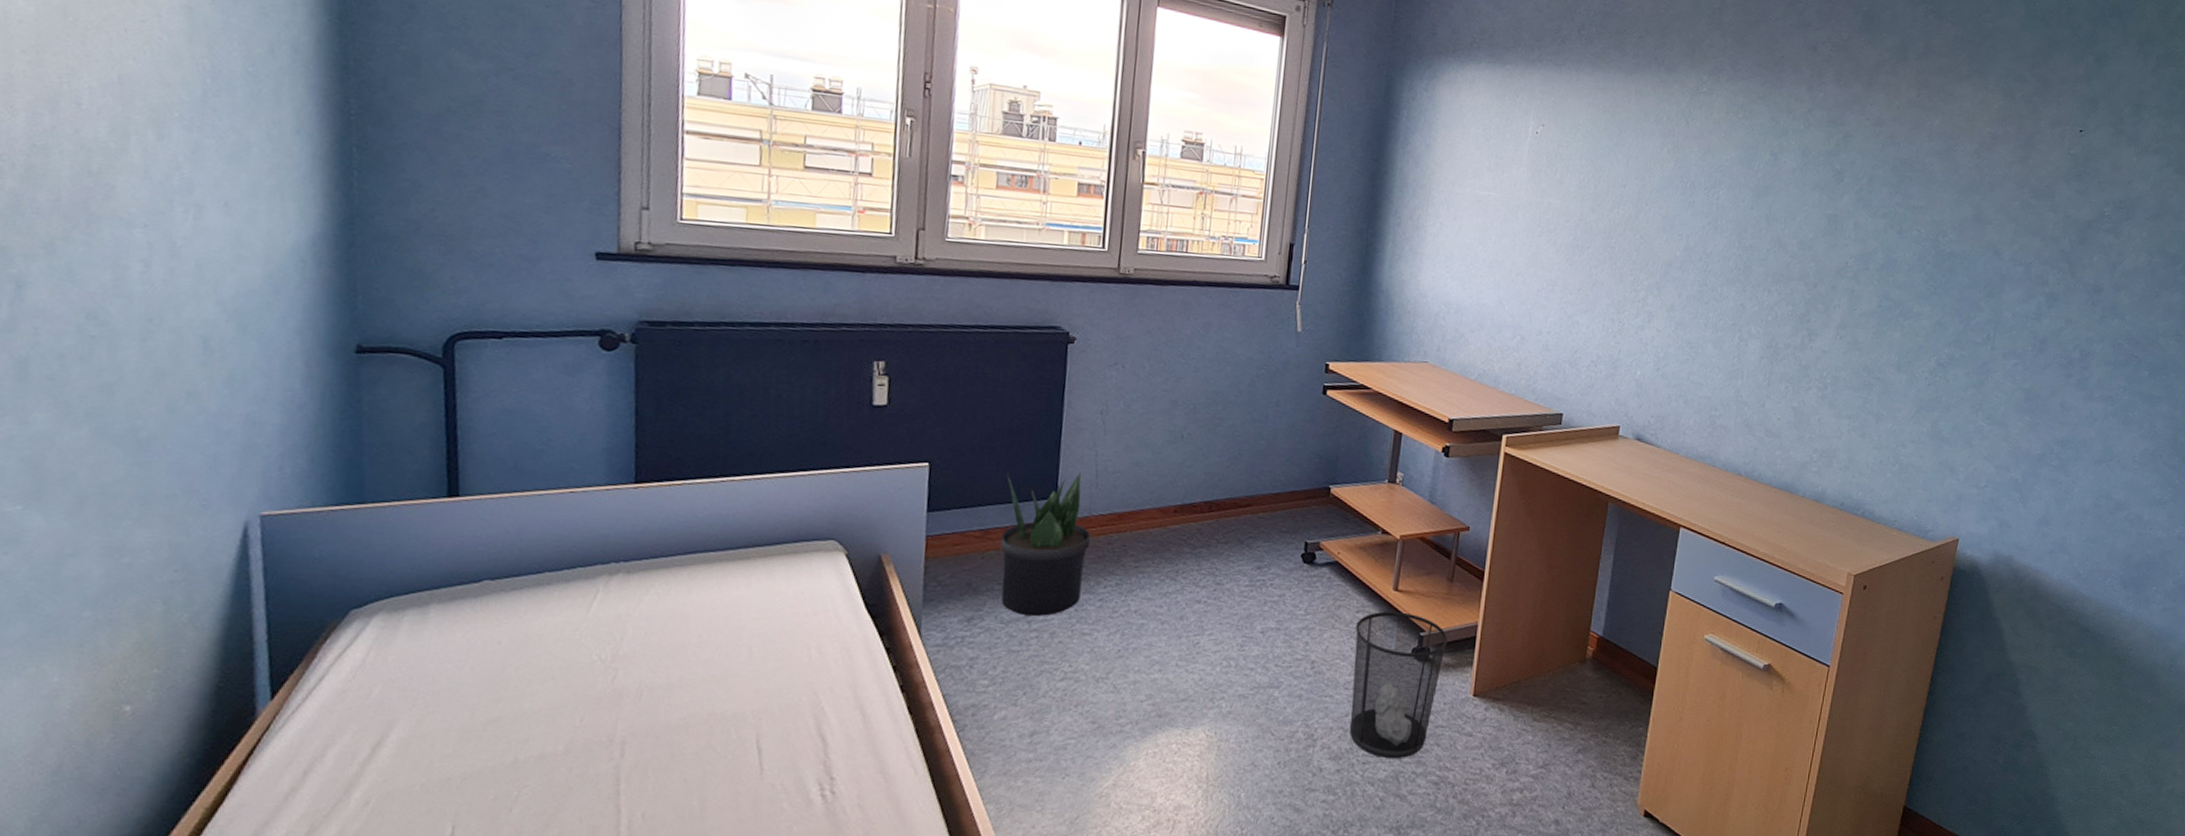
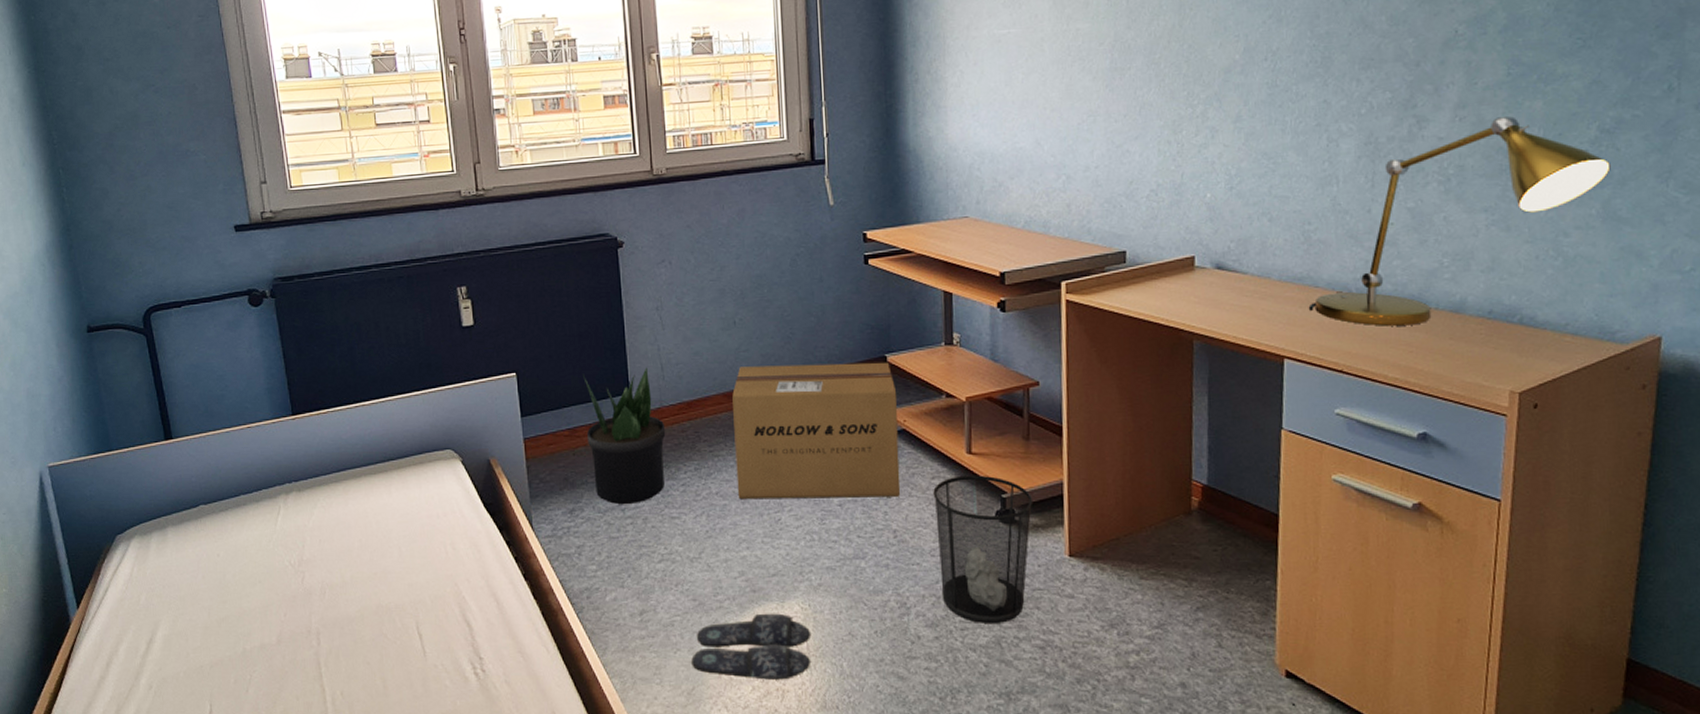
slippers: none [1080,739,1212,810] -> present [691,613,810,680]
box: none [1157,482,1335,628] -> present [732,362,900,499]
desk lamp: none [1705,340,1941,509] -> present [1308,116,1611,326]

